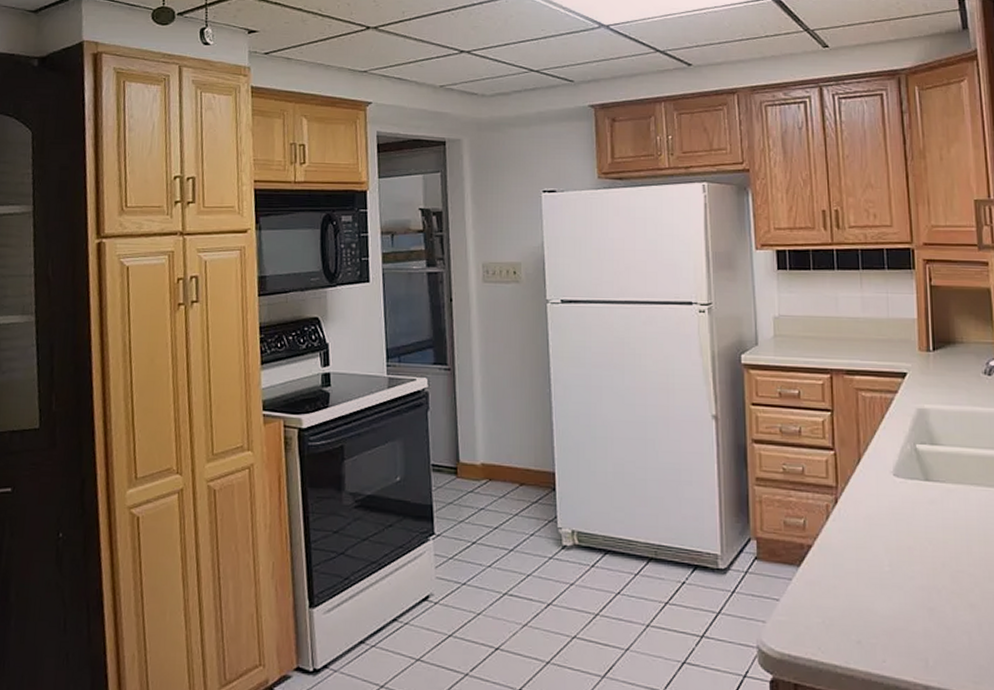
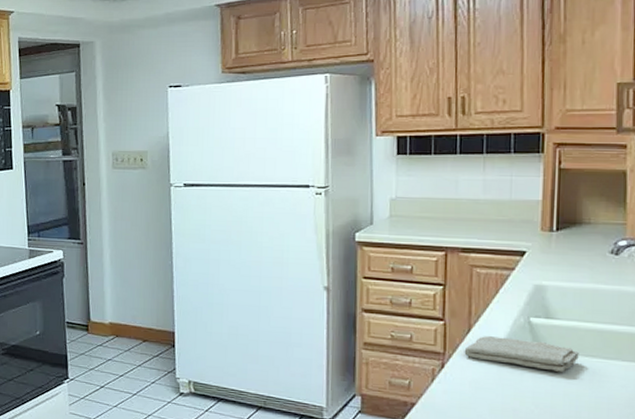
washcloth: none [856,466,965,503] -> present [464,336,579,372]

